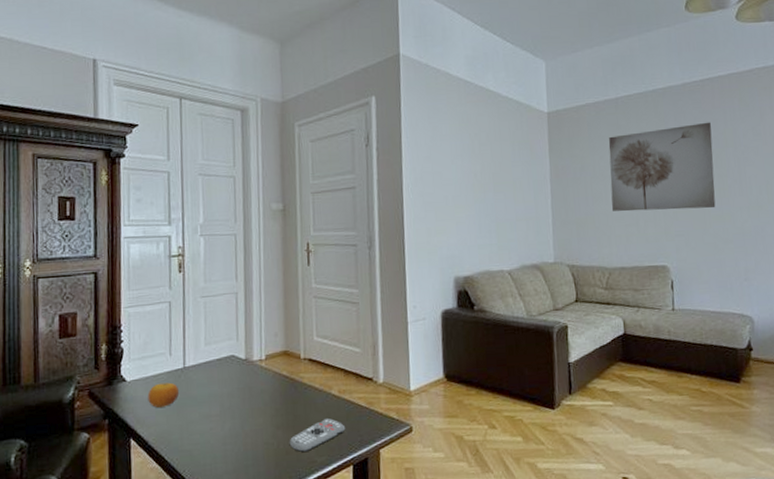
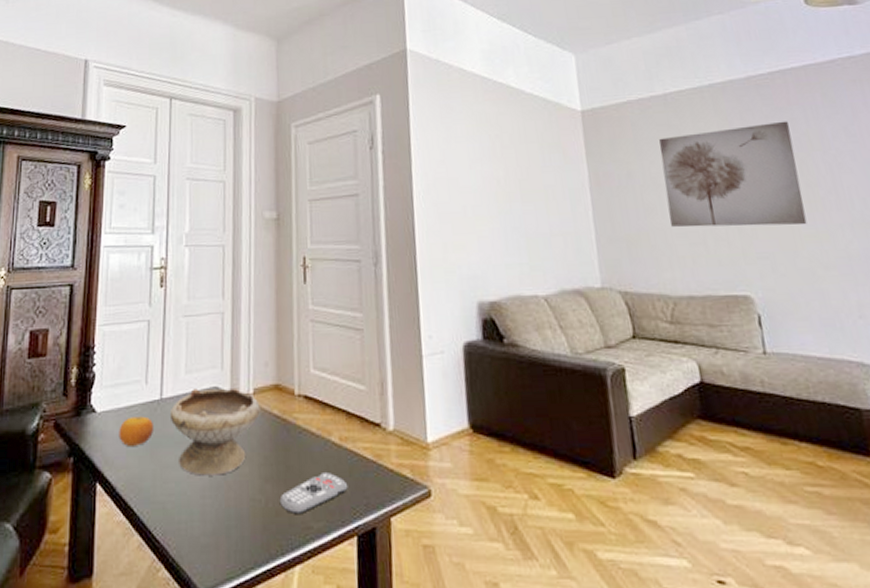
bowl: none [192,355,272,428] -> present [169,387,260,476]

